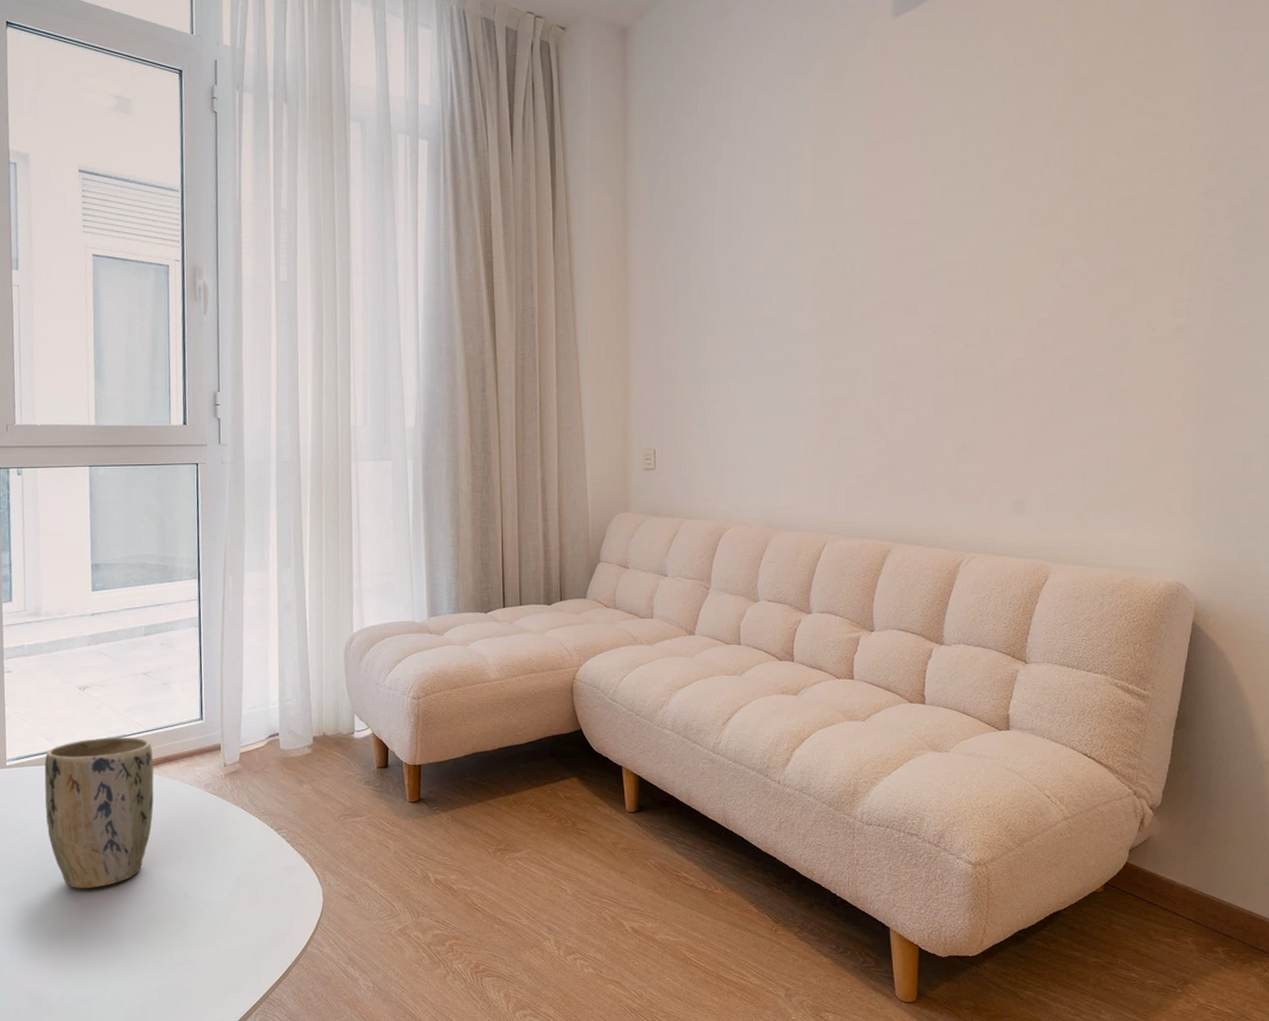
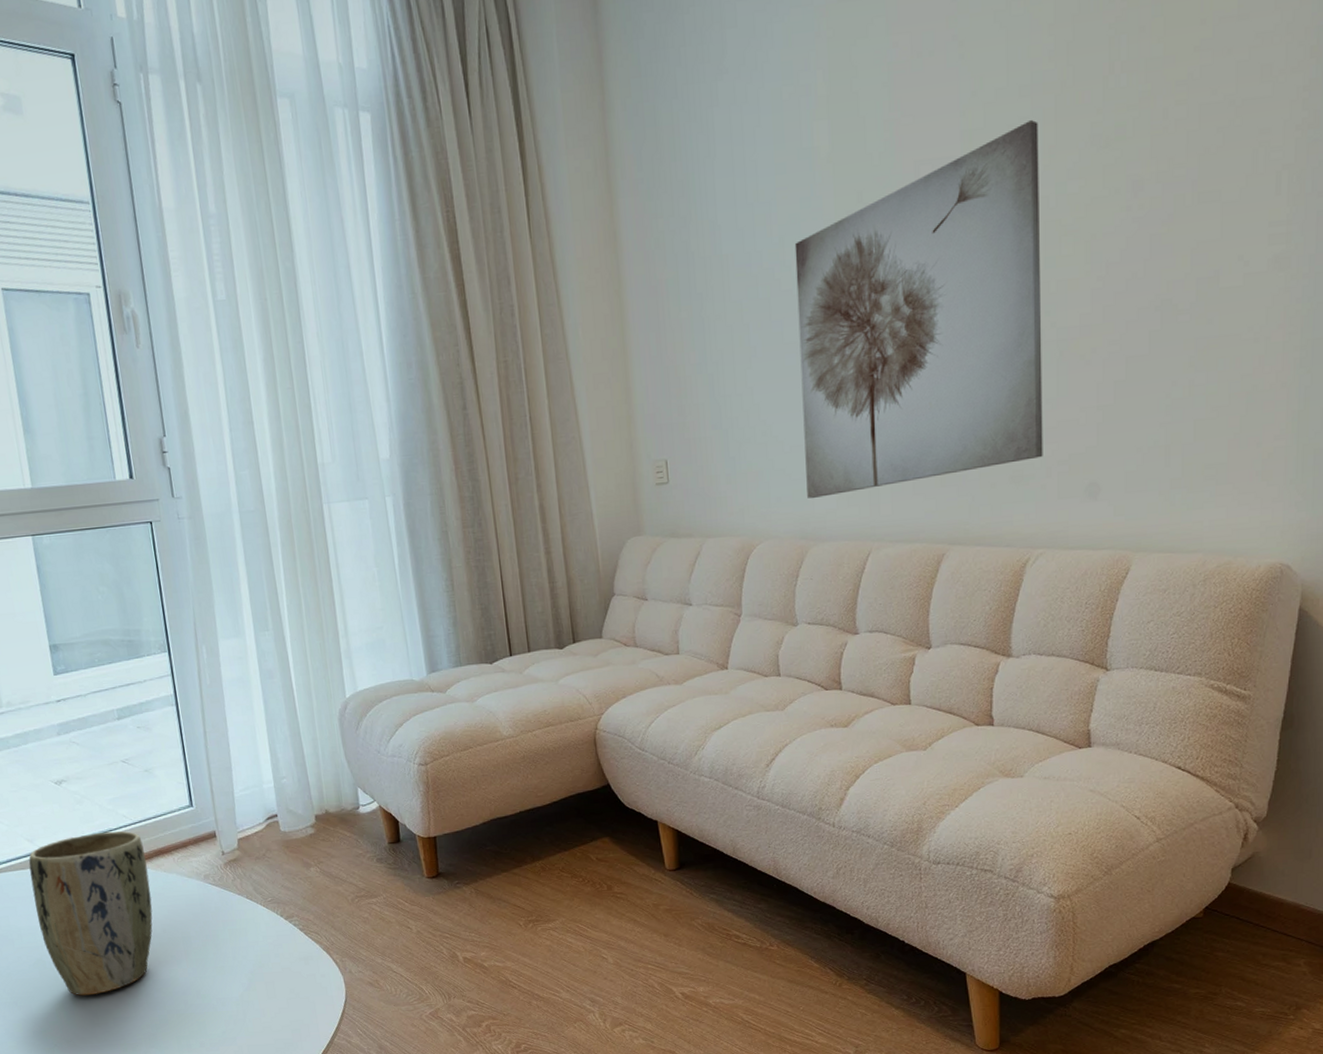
wall art: none [774,197,986,492] -> present [794,119,1043,498]

